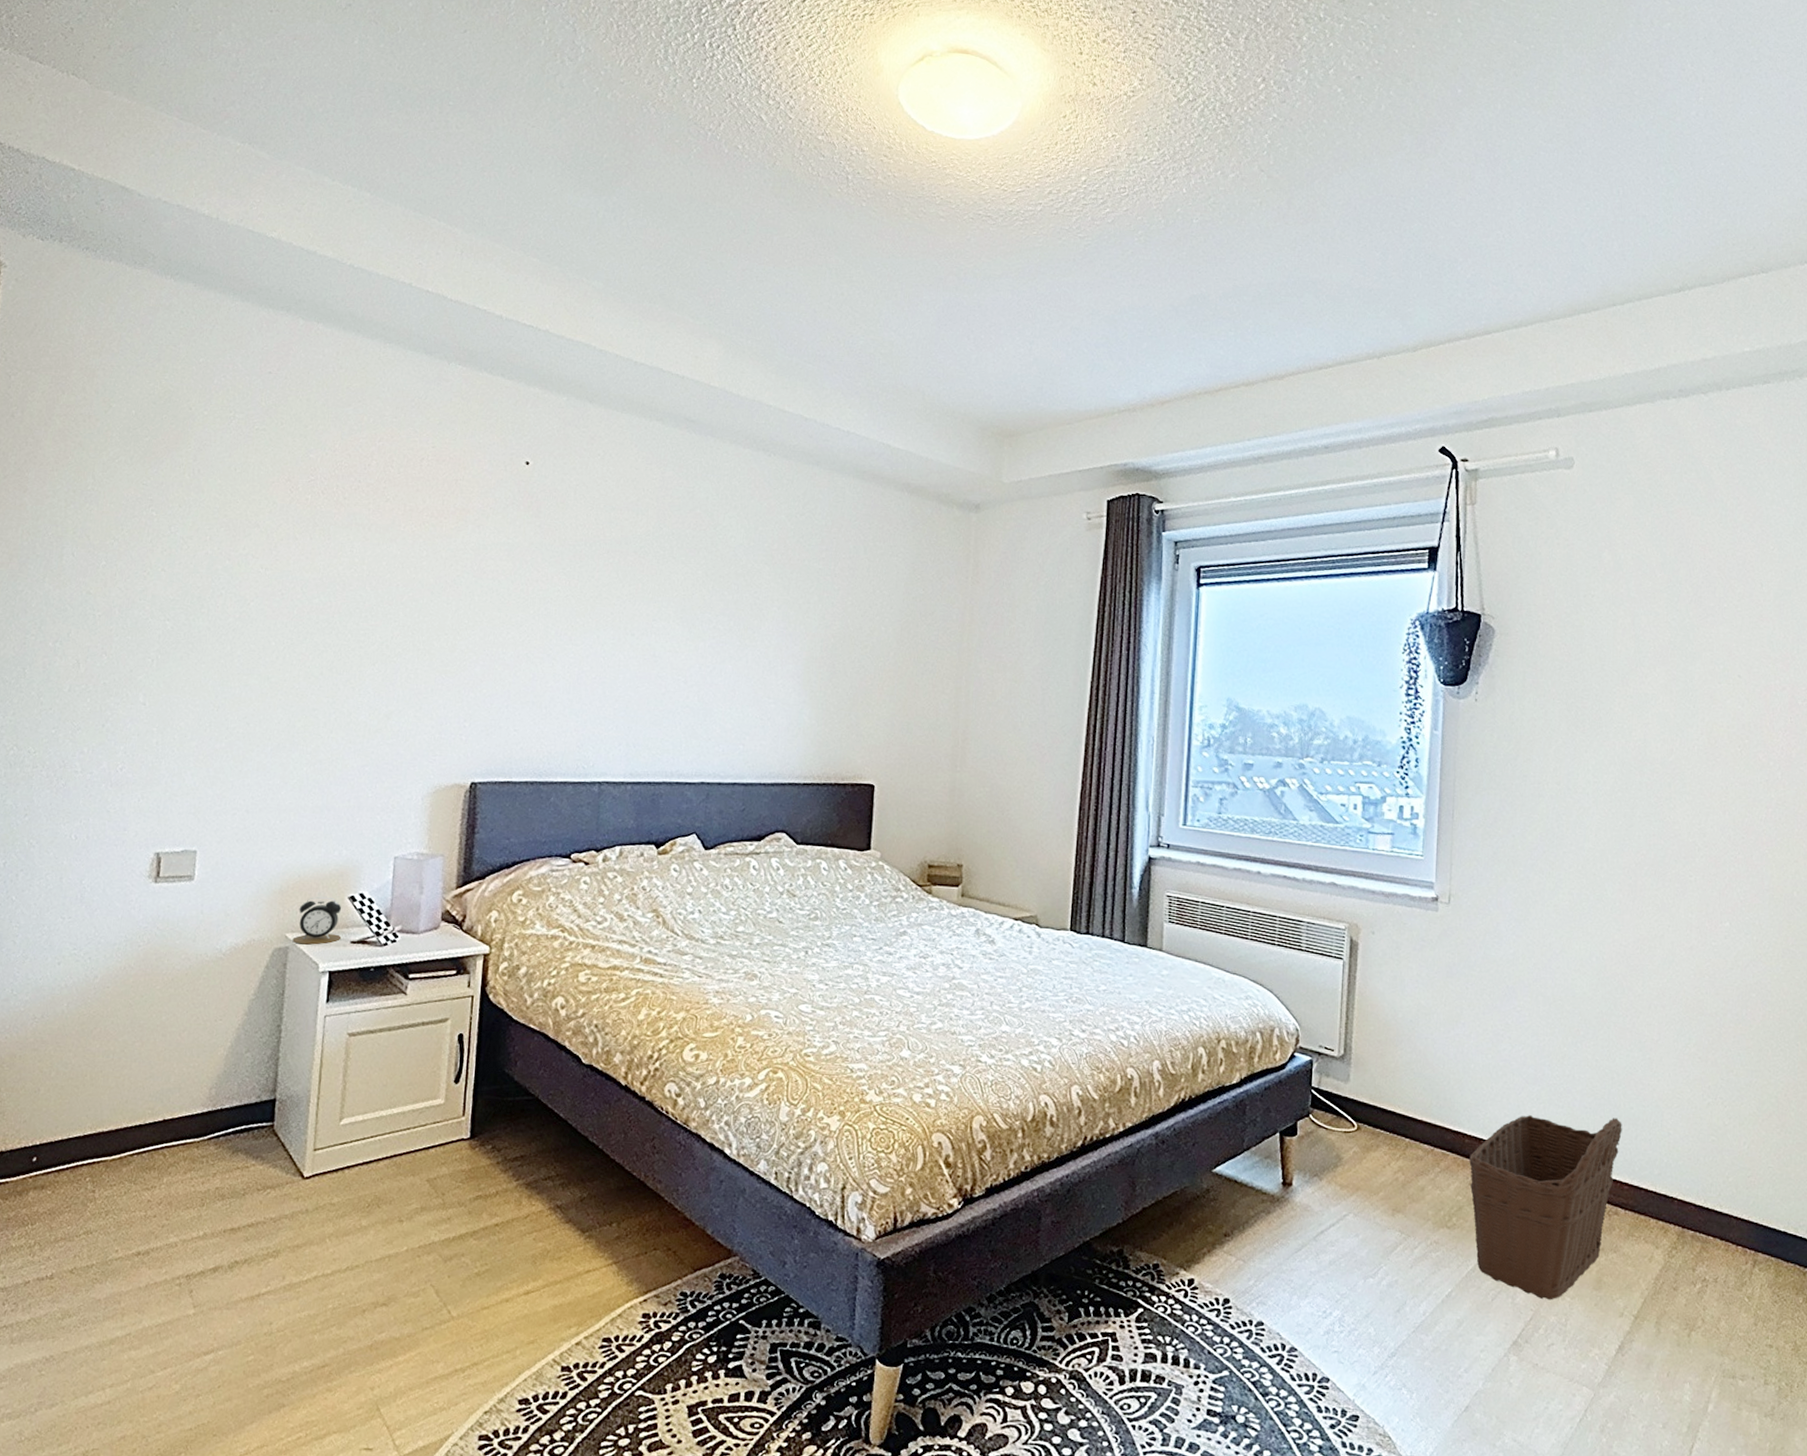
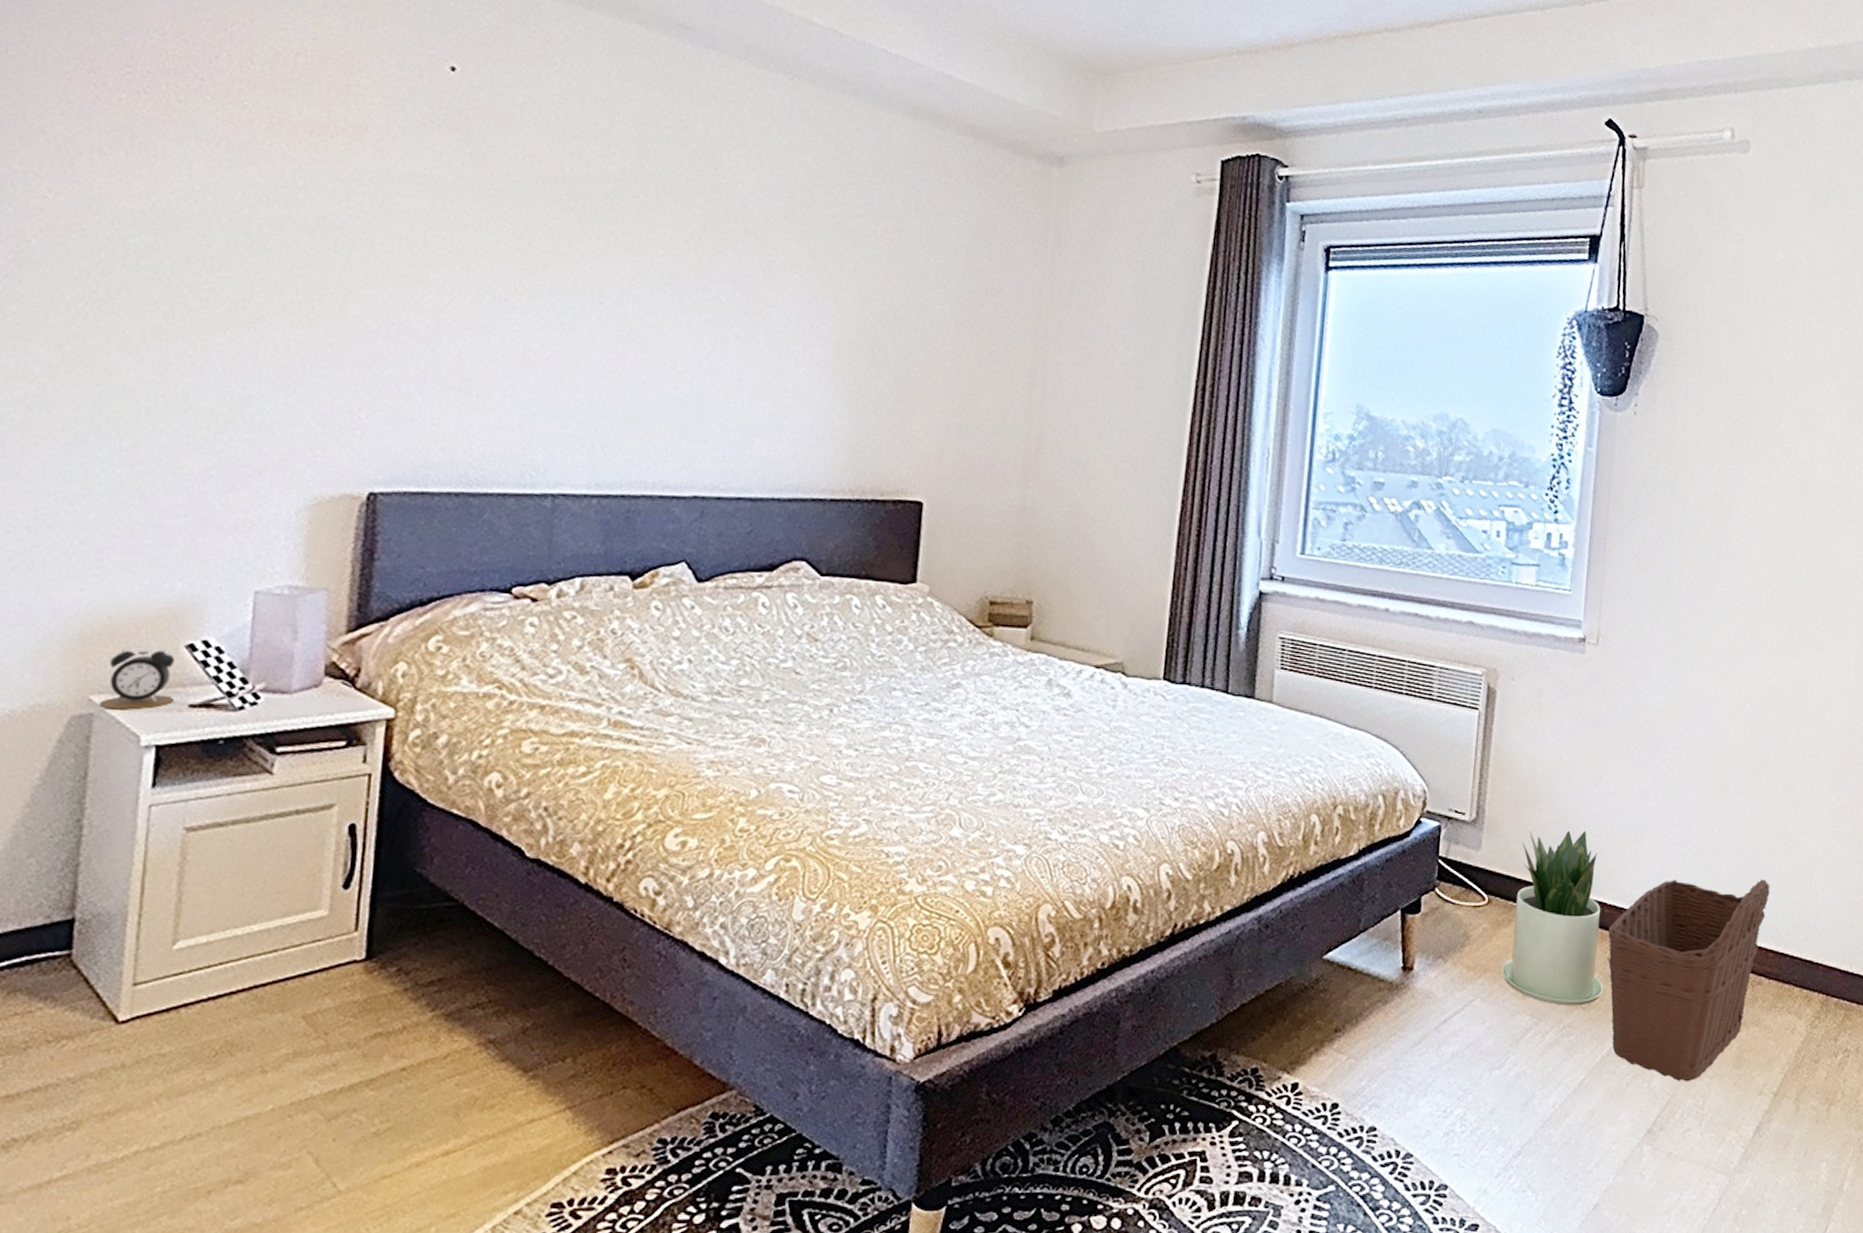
planter: none [1371,1066,1467,1225] -> present [1501,830,1604,1006]

